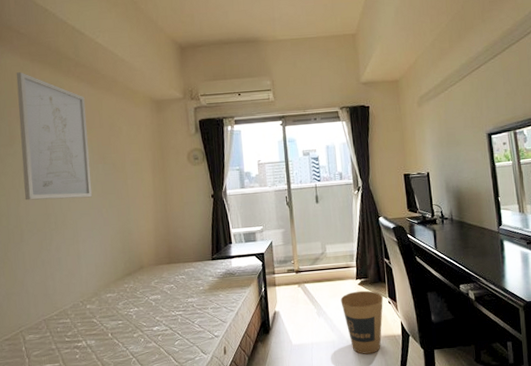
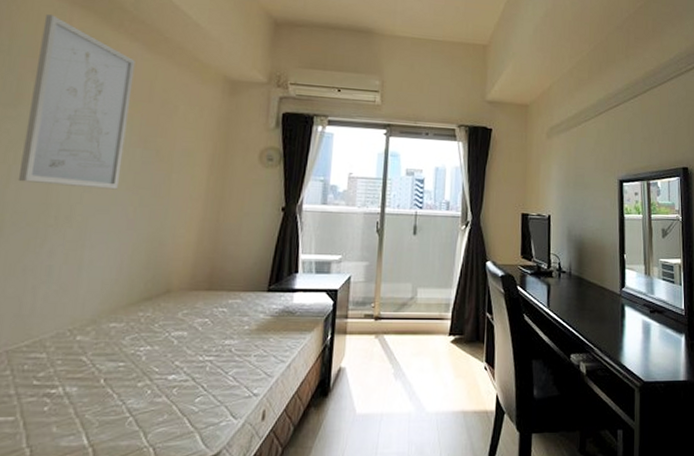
trash can: present [340,290,384,354] -> none [426,350,480,433]

